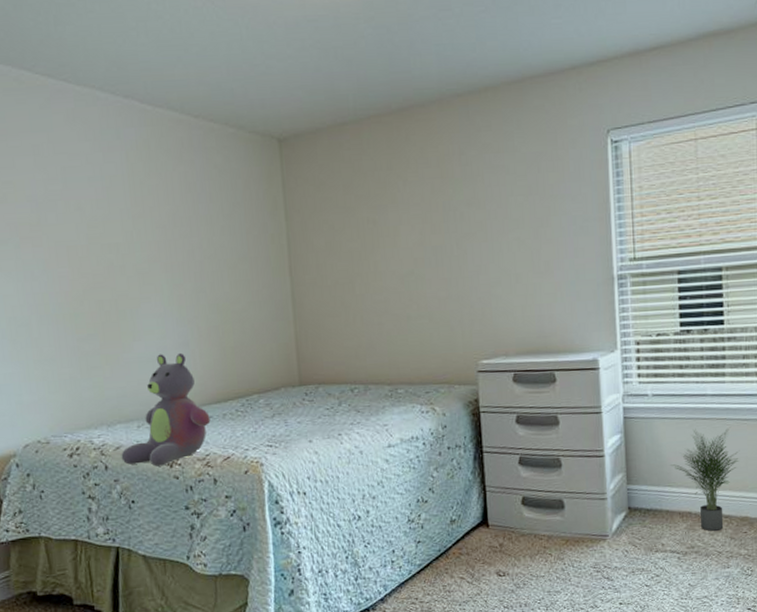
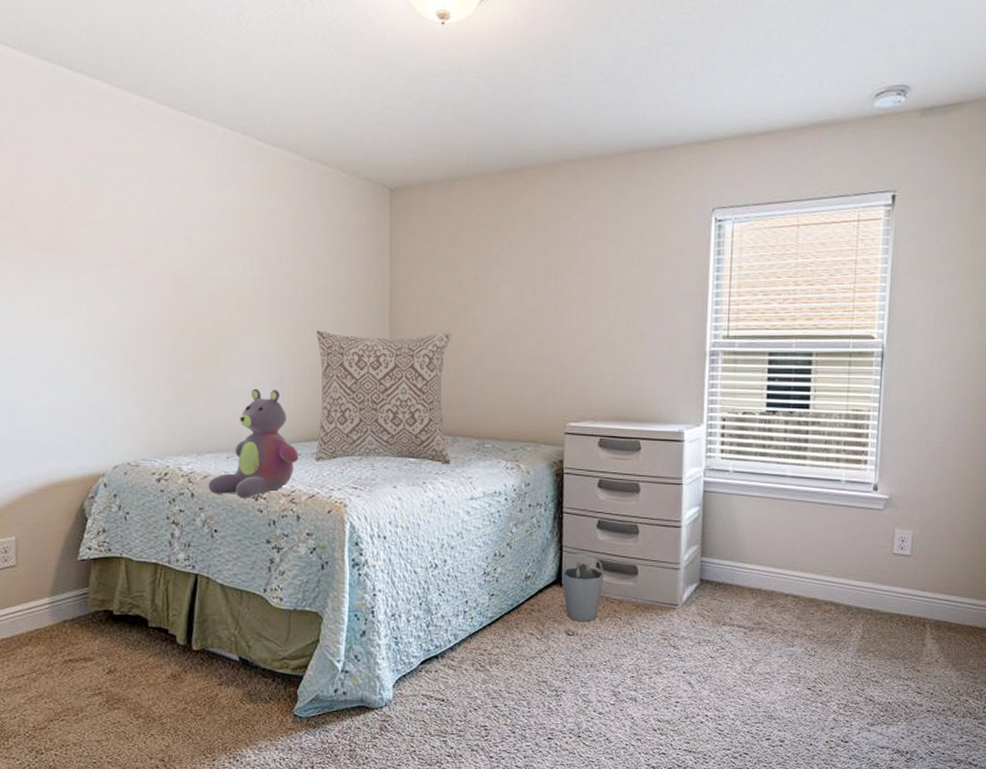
pillow: none [216,279,365,422] -> present [314,330,451,465]
trash bin: none [487,491,531,562] -> present [562,553,604,622]
potted plant: present [671,427,739,531] -> none [745,509,812,609]

